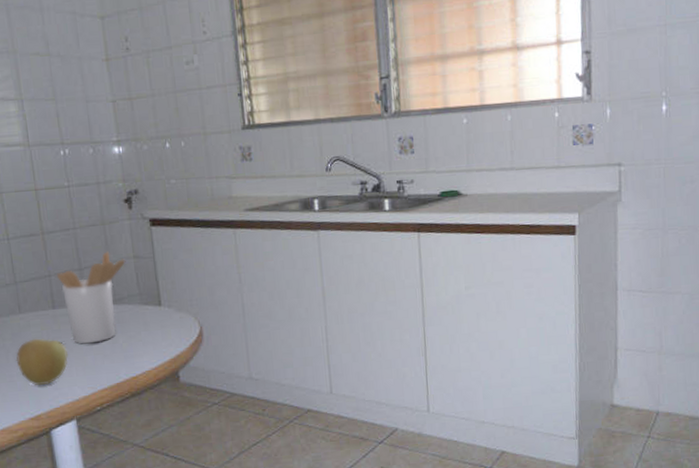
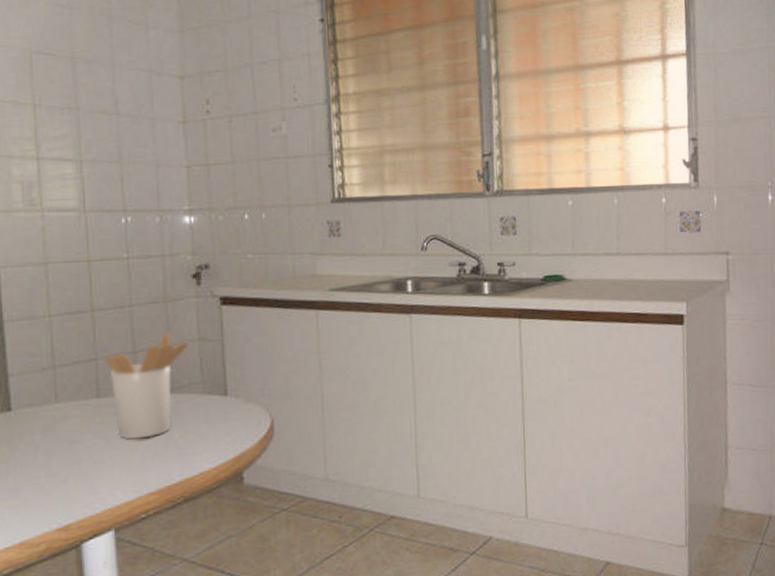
apple: present [16,338,68,385] -> none [45,432,110,489]

